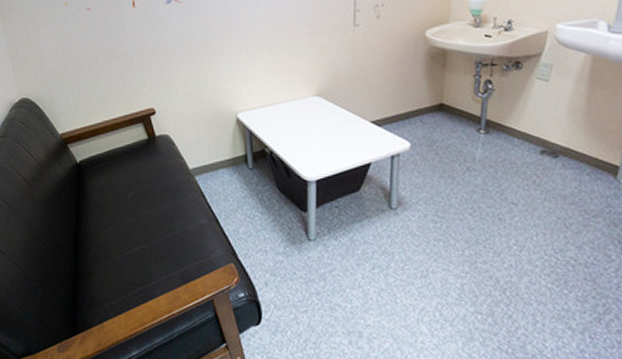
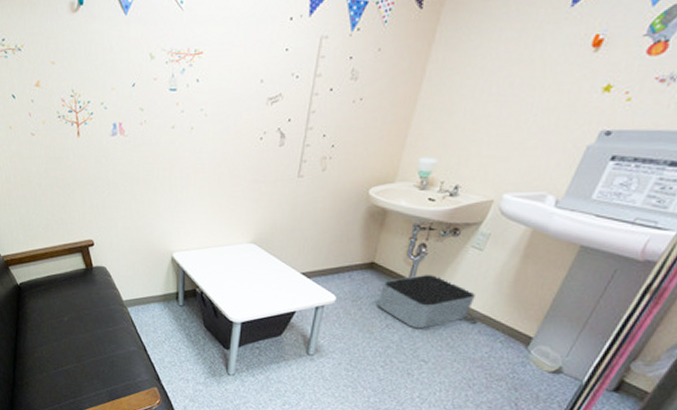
storage bin: none [453,111,552,169] -> present [377,275,475,329]

